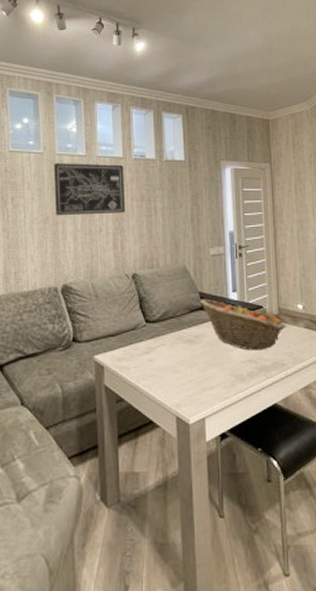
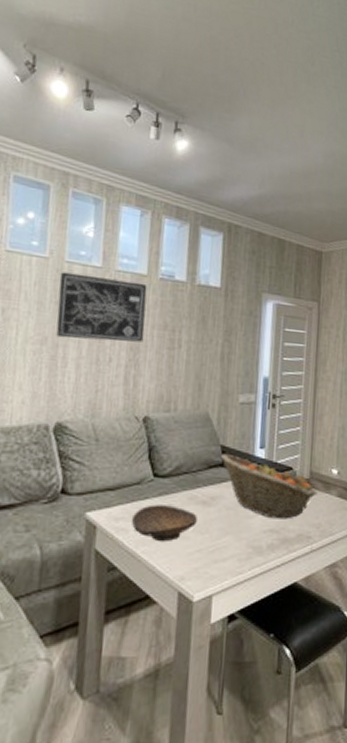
decorative bowl: none [131,345,185,376] -> present [131,504,197,542]

